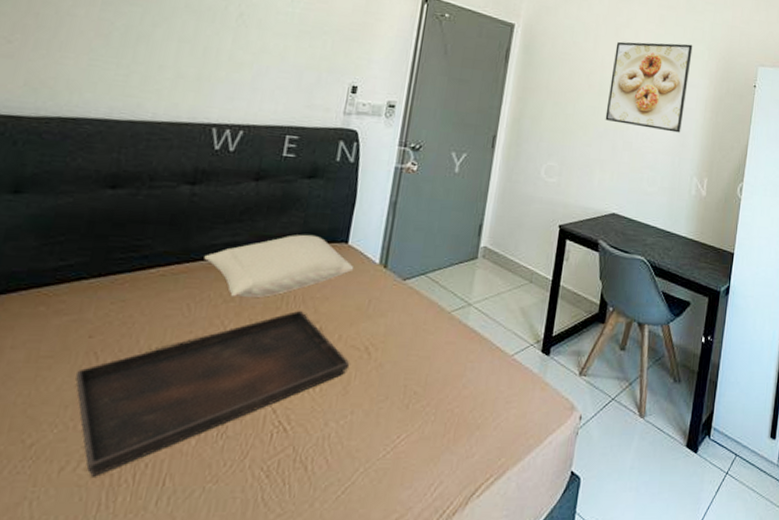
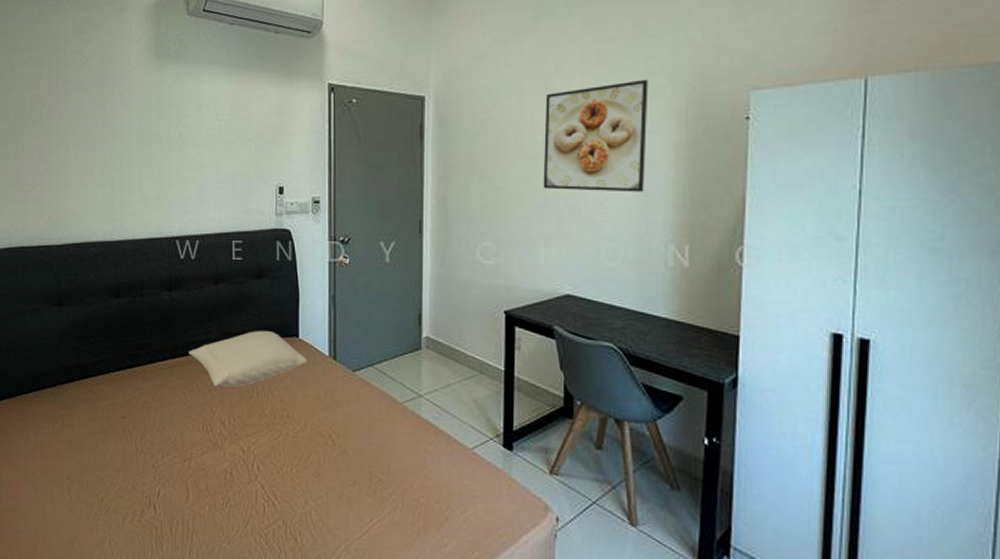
serving tray: present [75,310,350,477] -> none [120,399,318,528]

